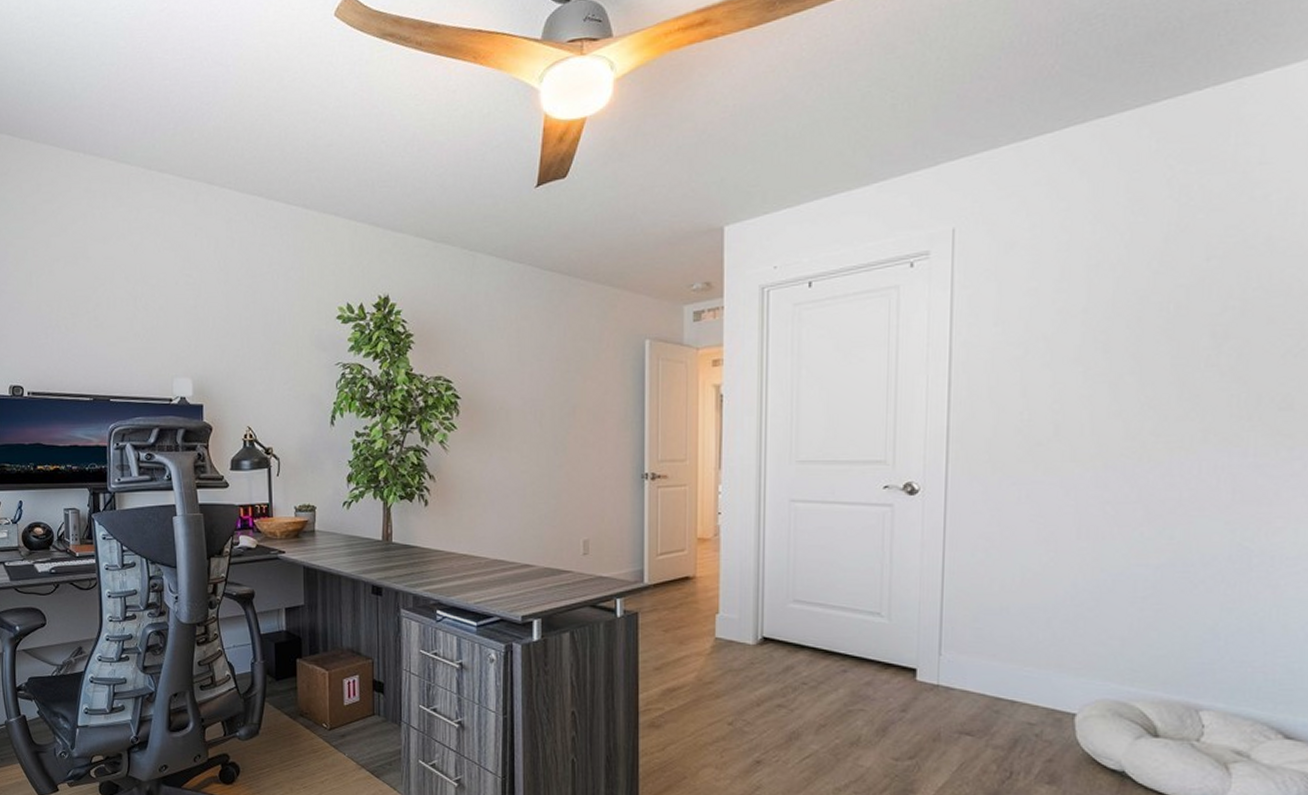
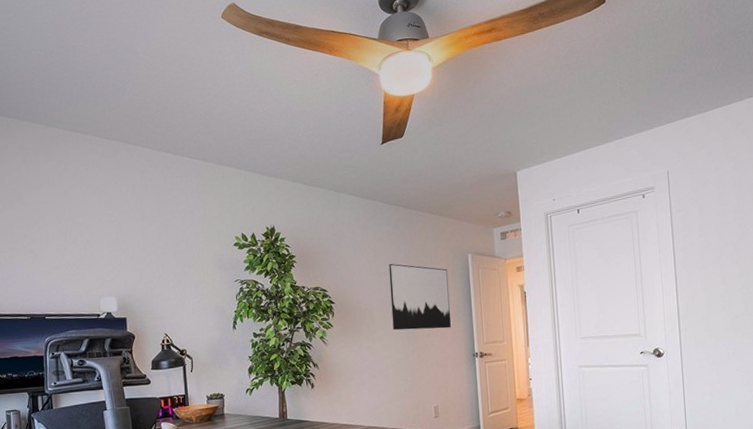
wall art: none [535,349,616,439] -> present [388,264,451,331]

